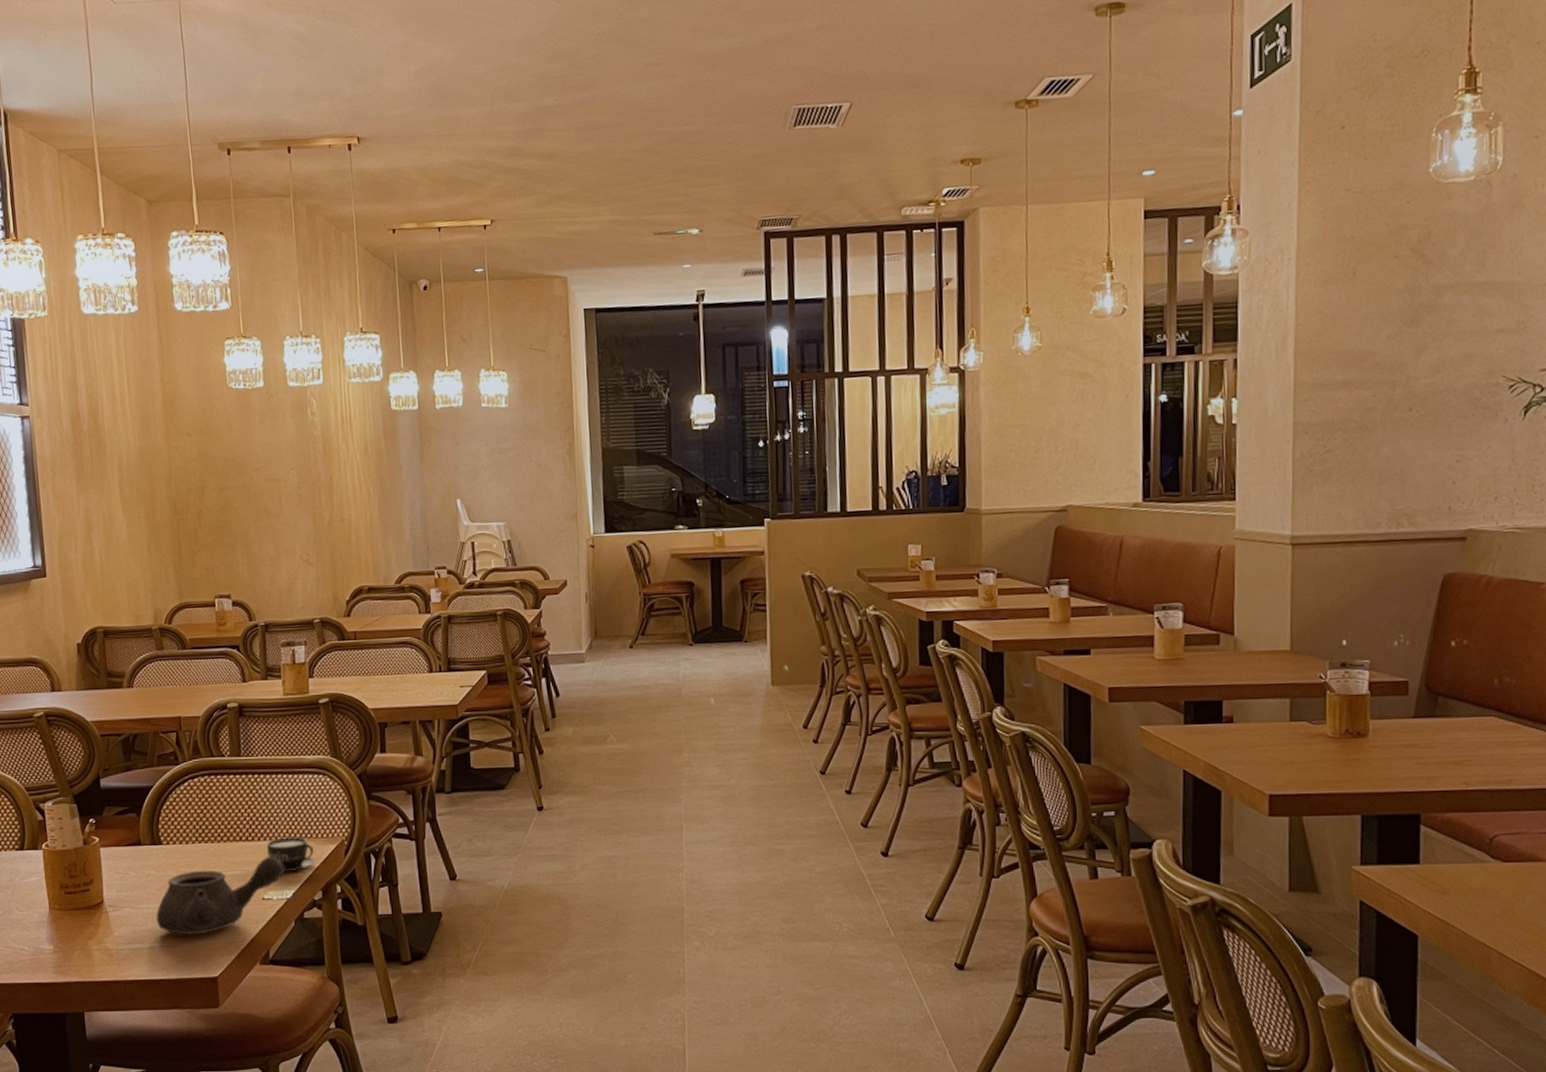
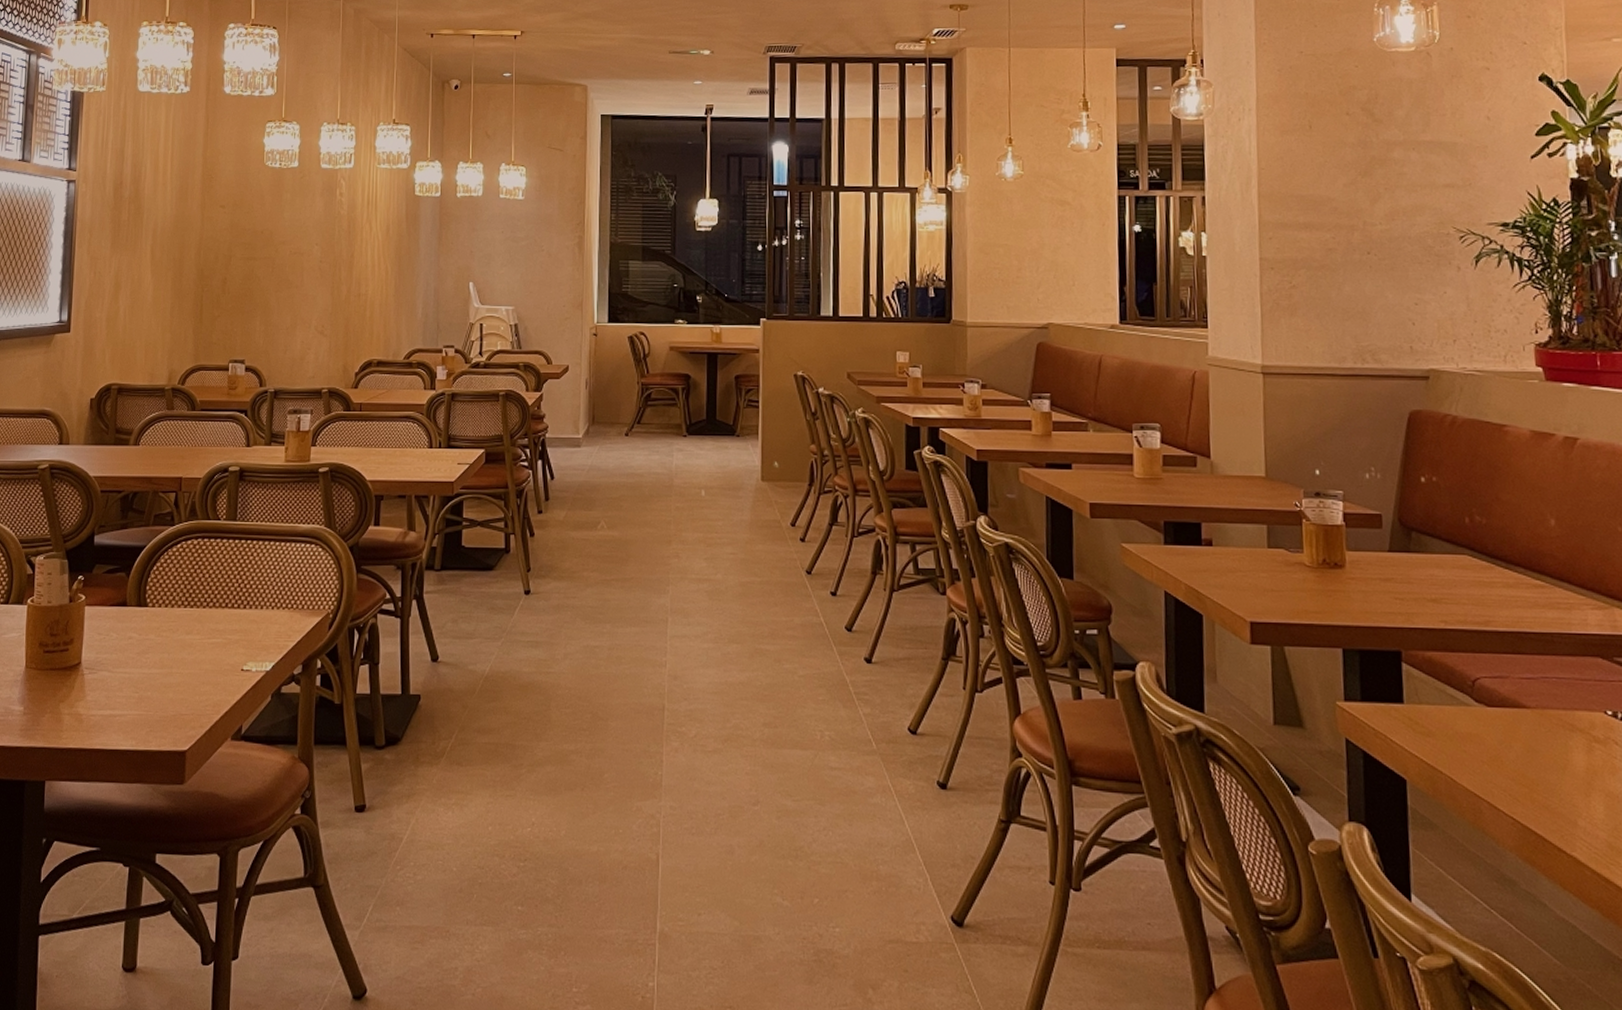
teapot: present [156,855,285,935] -> none [132,625,267,704]
teacup: present [267,836,316,873] -> none [252,605,299,644]

